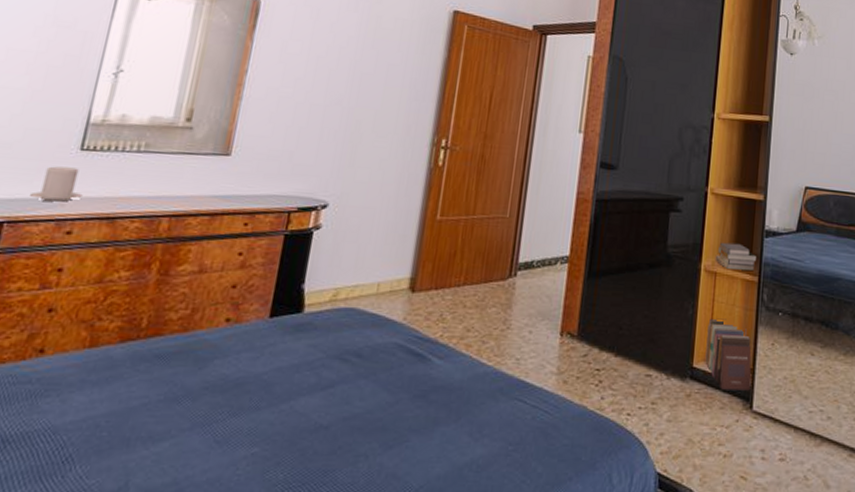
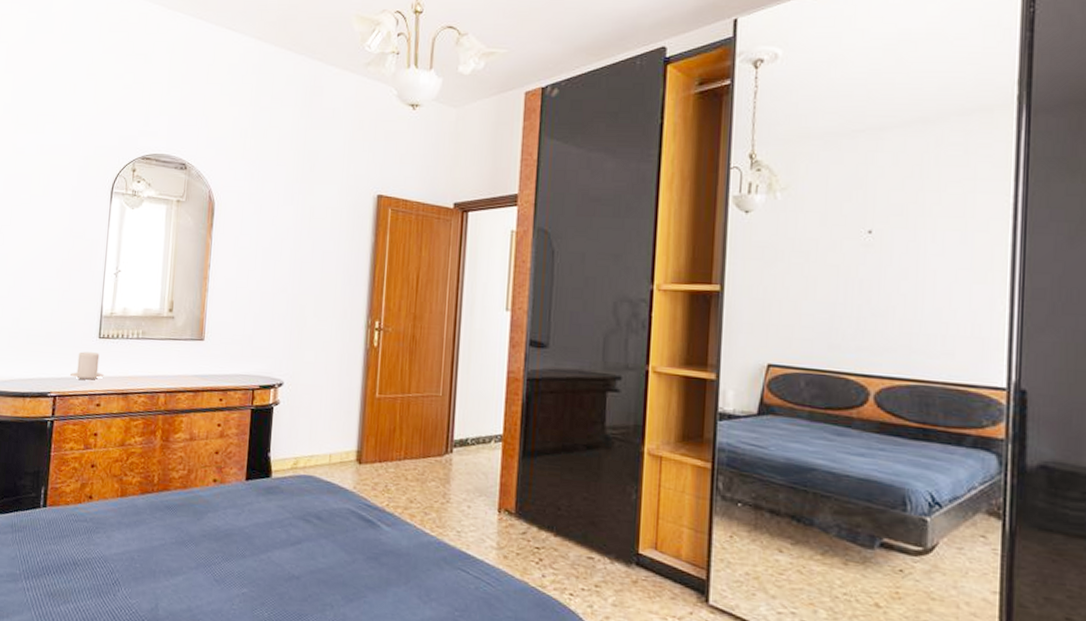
books: present [705,318,752,391] -> none [652,504,706,584]
books: present [715,242,756,270] -> none [659,424,708,456]

